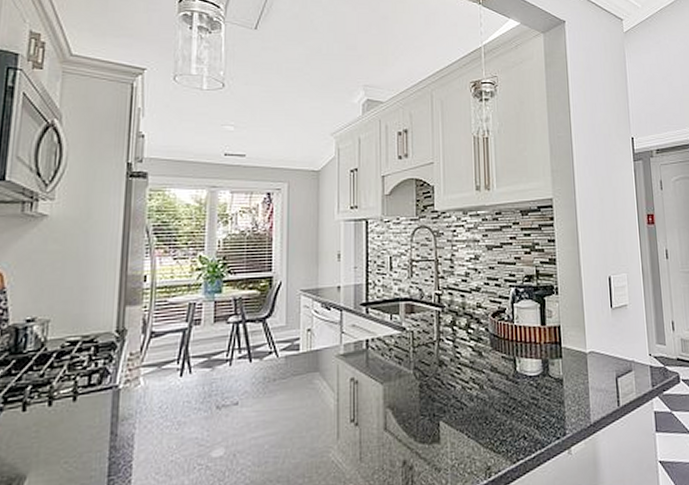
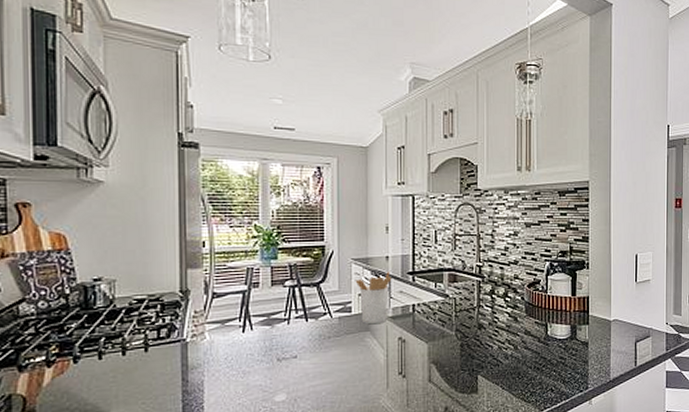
utensil holder: none [304,302,344,364] -> present [355,270,392,325]

